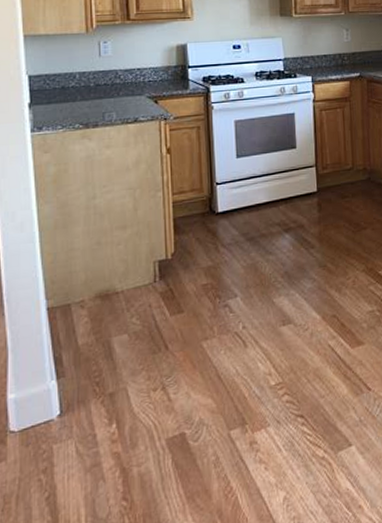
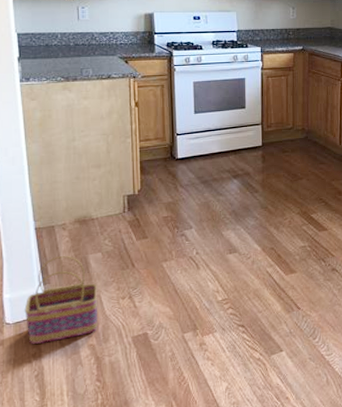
basket: none [33,340,124,457] -> present [24,256,98,344]

